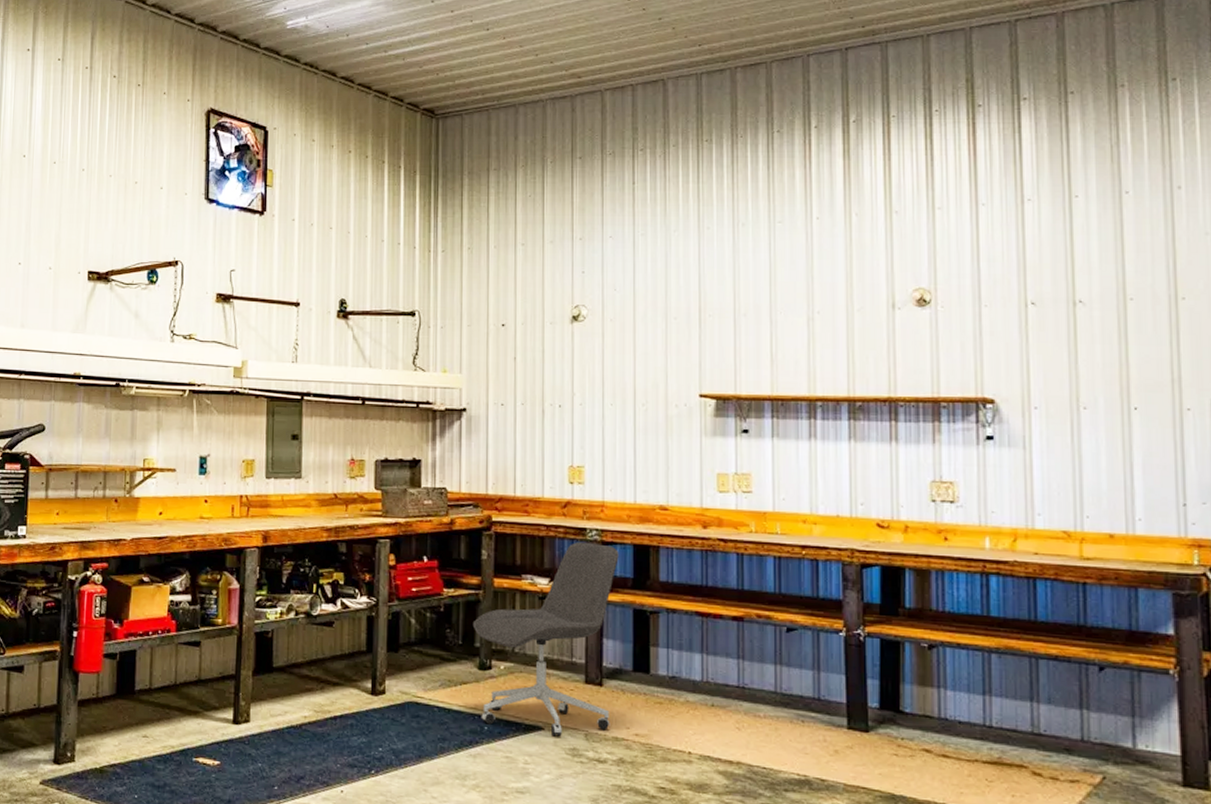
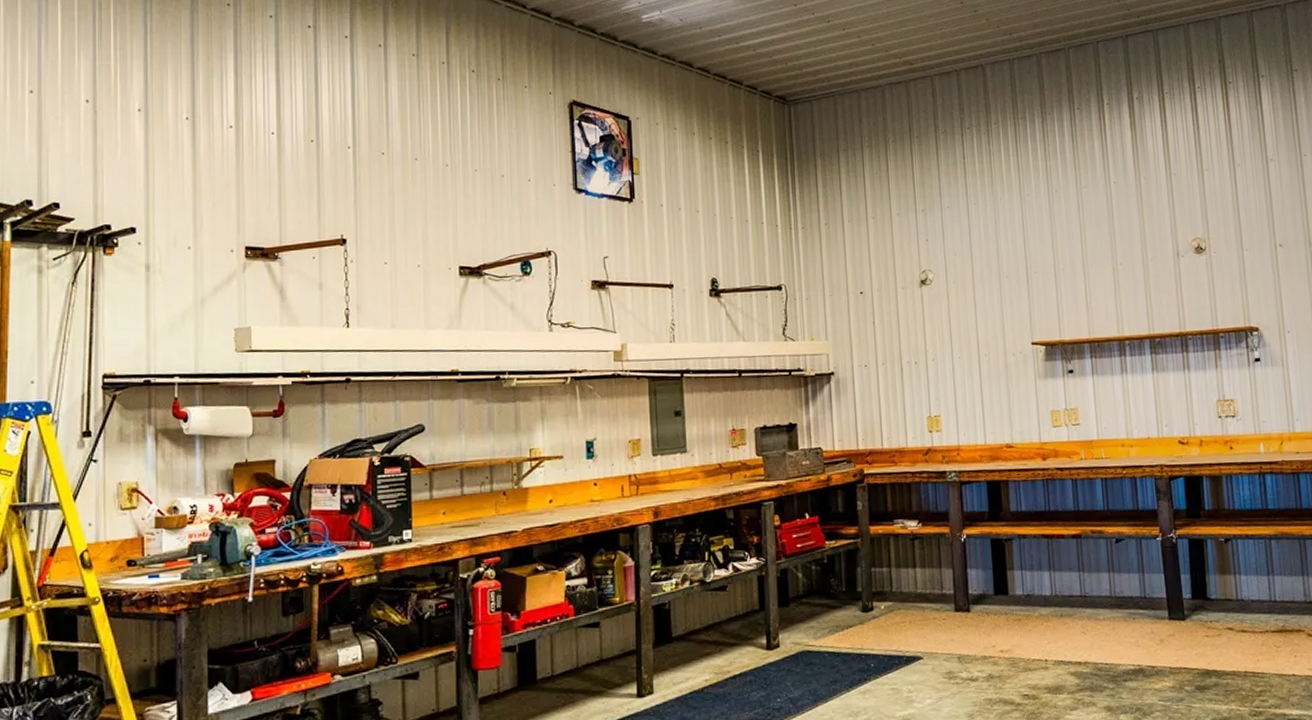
office chair: present [472,541,619,737] -> none [853,483,979,664]

